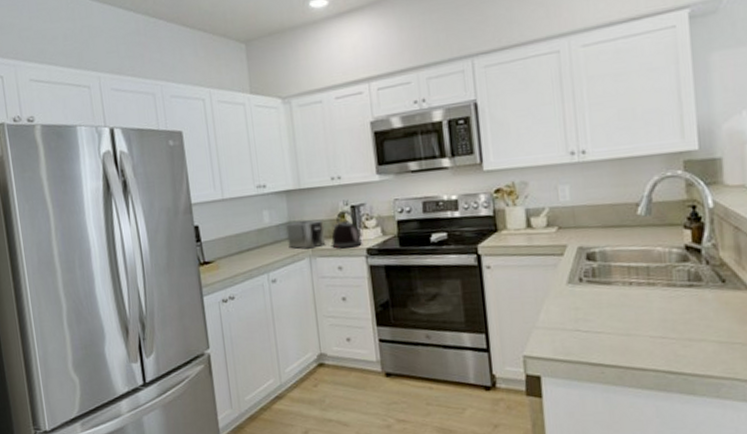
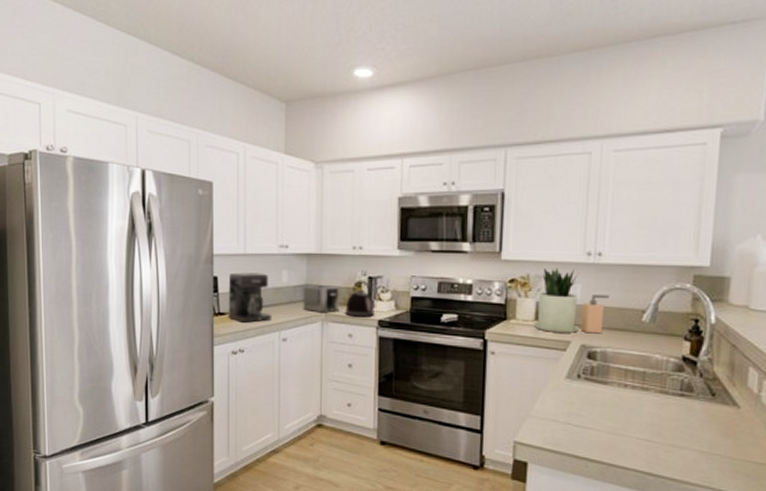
coffee maker: none [210,216,258,269] -> present [228,272,272,323]
planter: none [526,171,575,239] -> present [534,267,580,333]
soap dispenser: none [572,192,600,235] -> present [580,295,610,334]

